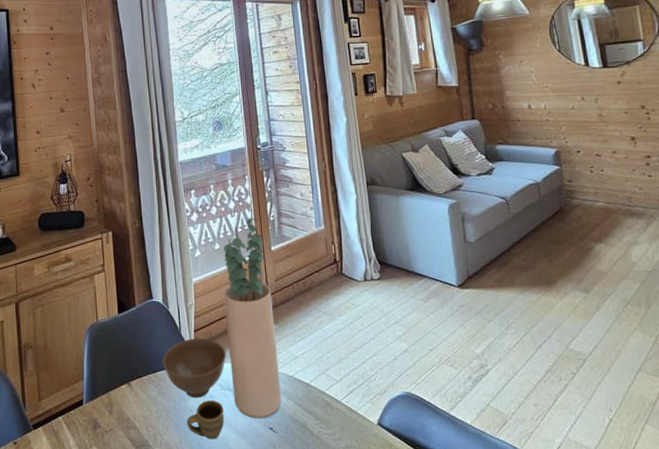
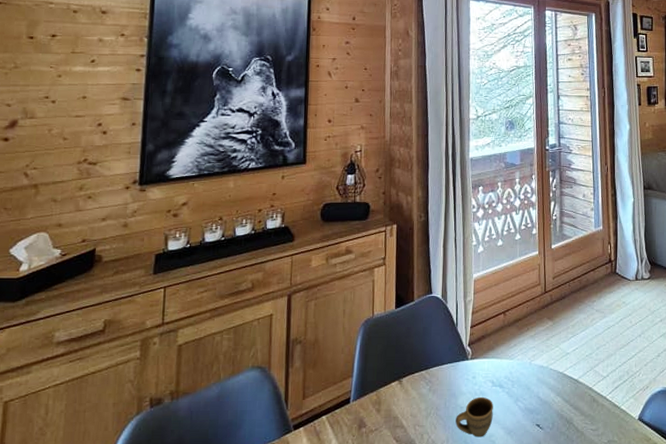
bowl: present [162,338,227,398] -> none [436,334,501,395]
vase: present [223,209,282,419] -> none [502,207,551,416]

